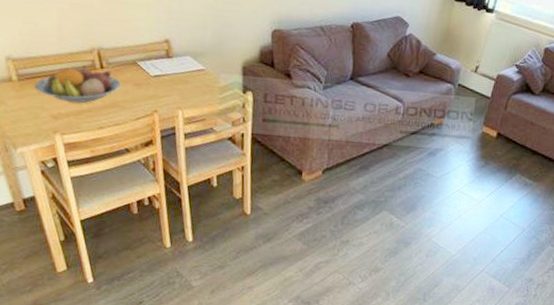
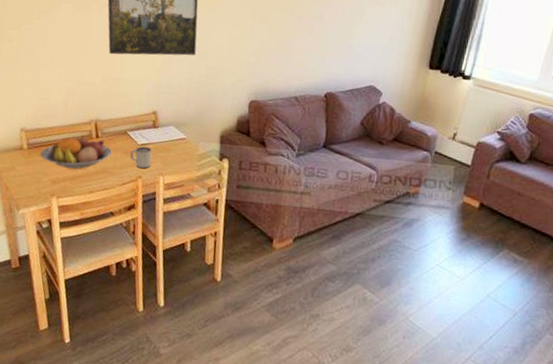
mug: none [142,78,168,103] -> present [130,147,152,169]

